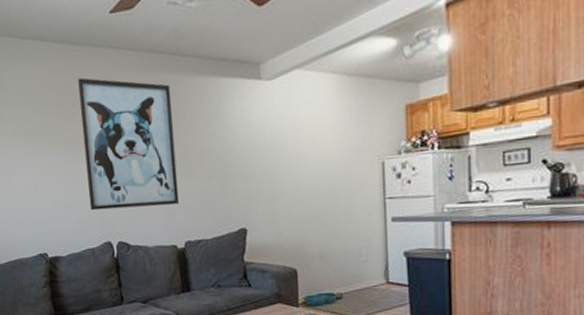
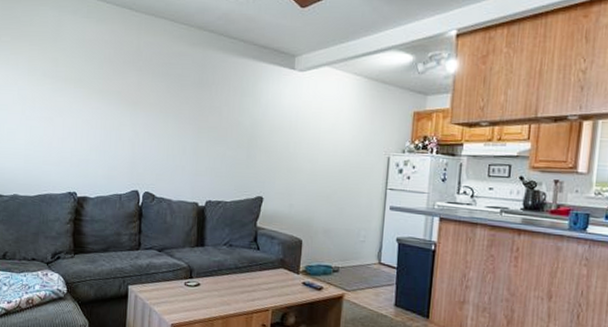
wall art: present [78,77,180,211] -> none [124,41,214,167]

